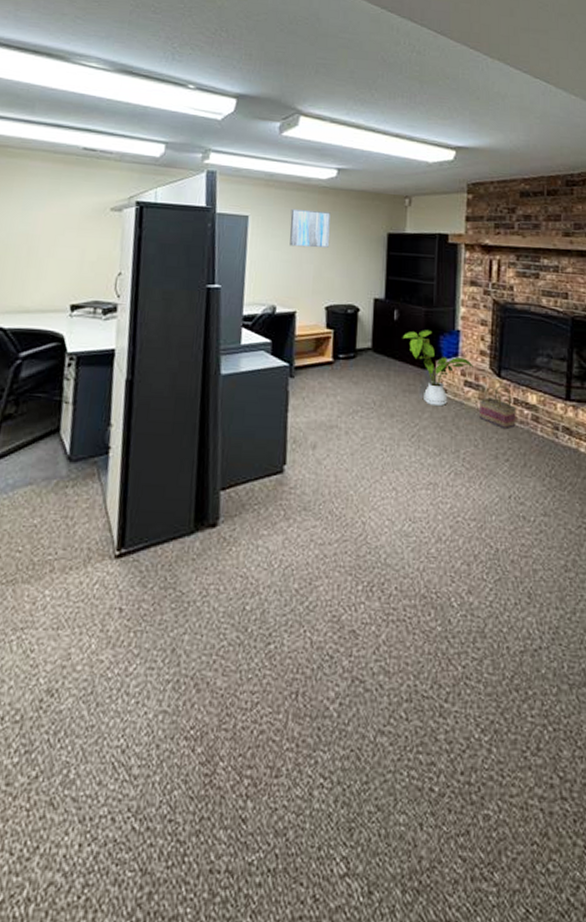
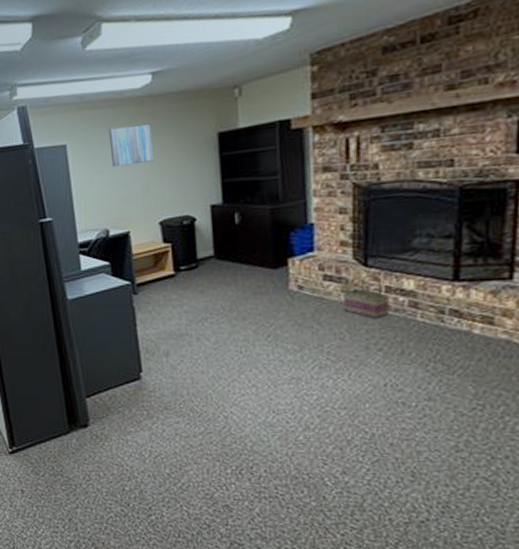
house plant: present [402,330,473,407] -> none [246,228,333,305]

